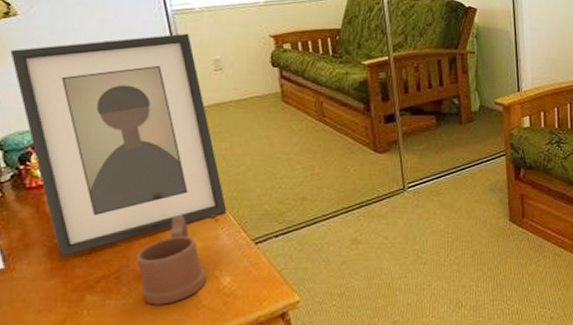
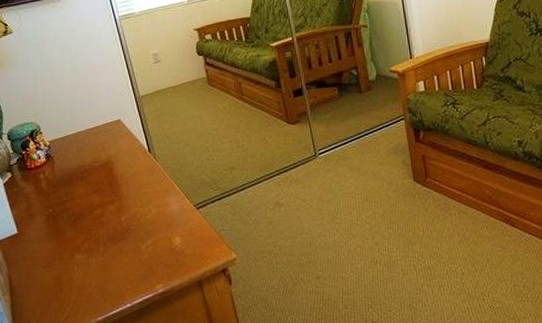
picture frame: present [10,33,227,257] -> none [10,34,173,223]
mug: present [135,215,206,305] -> none [108,186,162,262]

